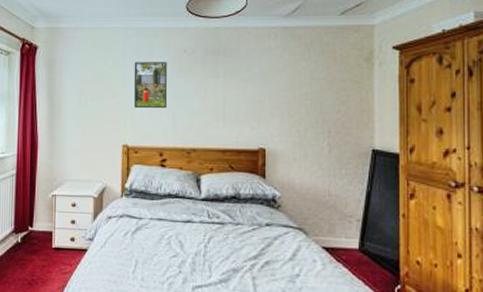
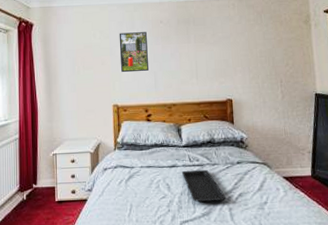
serving tray: none [197,227,250,268] -> present [181,169,226,203]

